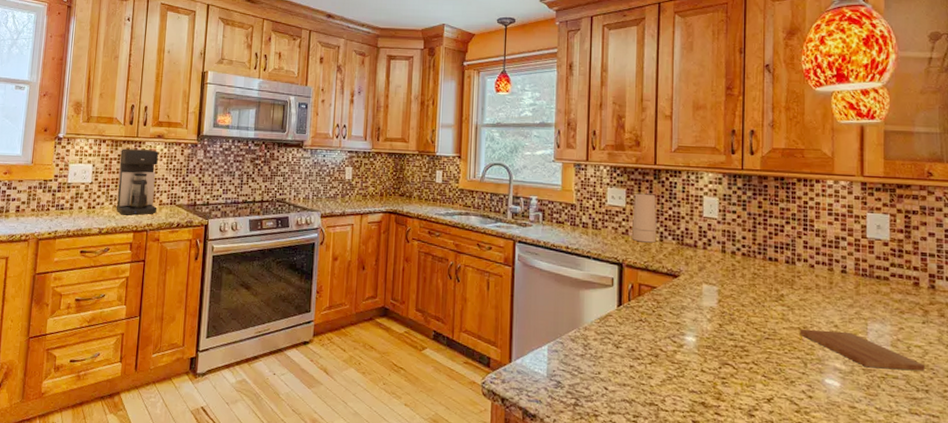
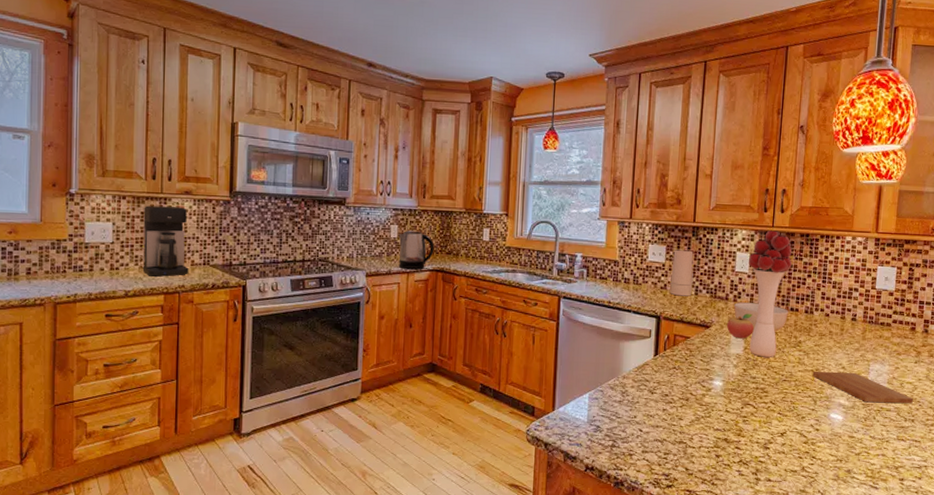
kettle: none [352,172,388,212] -> present [398,230,435,270]
fruit: none [697,262,728,290] -> present [727,313,754,339]
bowl: none [703,250,767,284] -> present [733,302,789,332]
flower bouquet: none [718,173,766,312] -> present [749,230,792,357]

